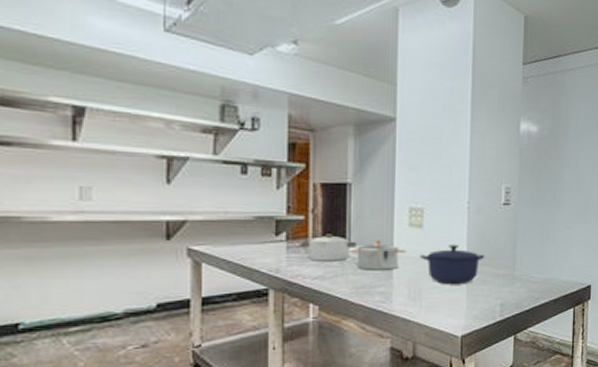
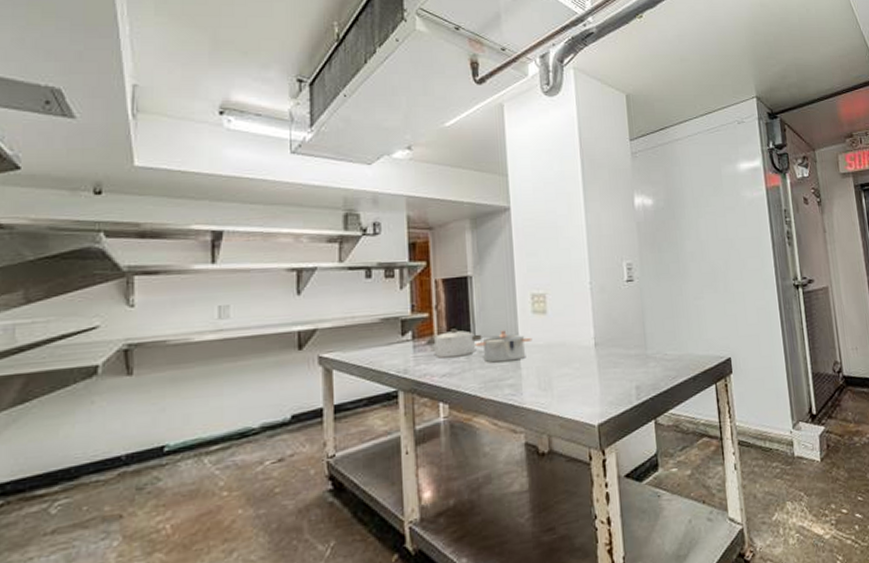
cooking pot: present [419,244,485,284] -> none [546,327,614,370]

